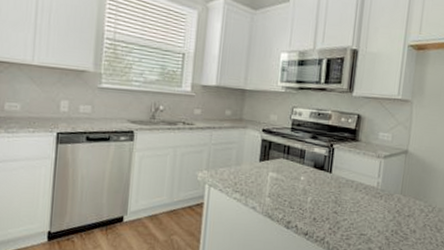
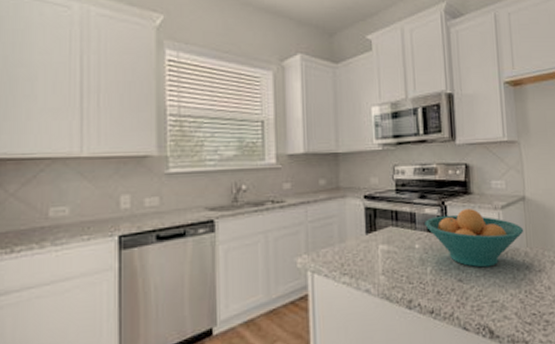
fruit bowl: none [312,153,401,206] -> present [425,209,524,268]

